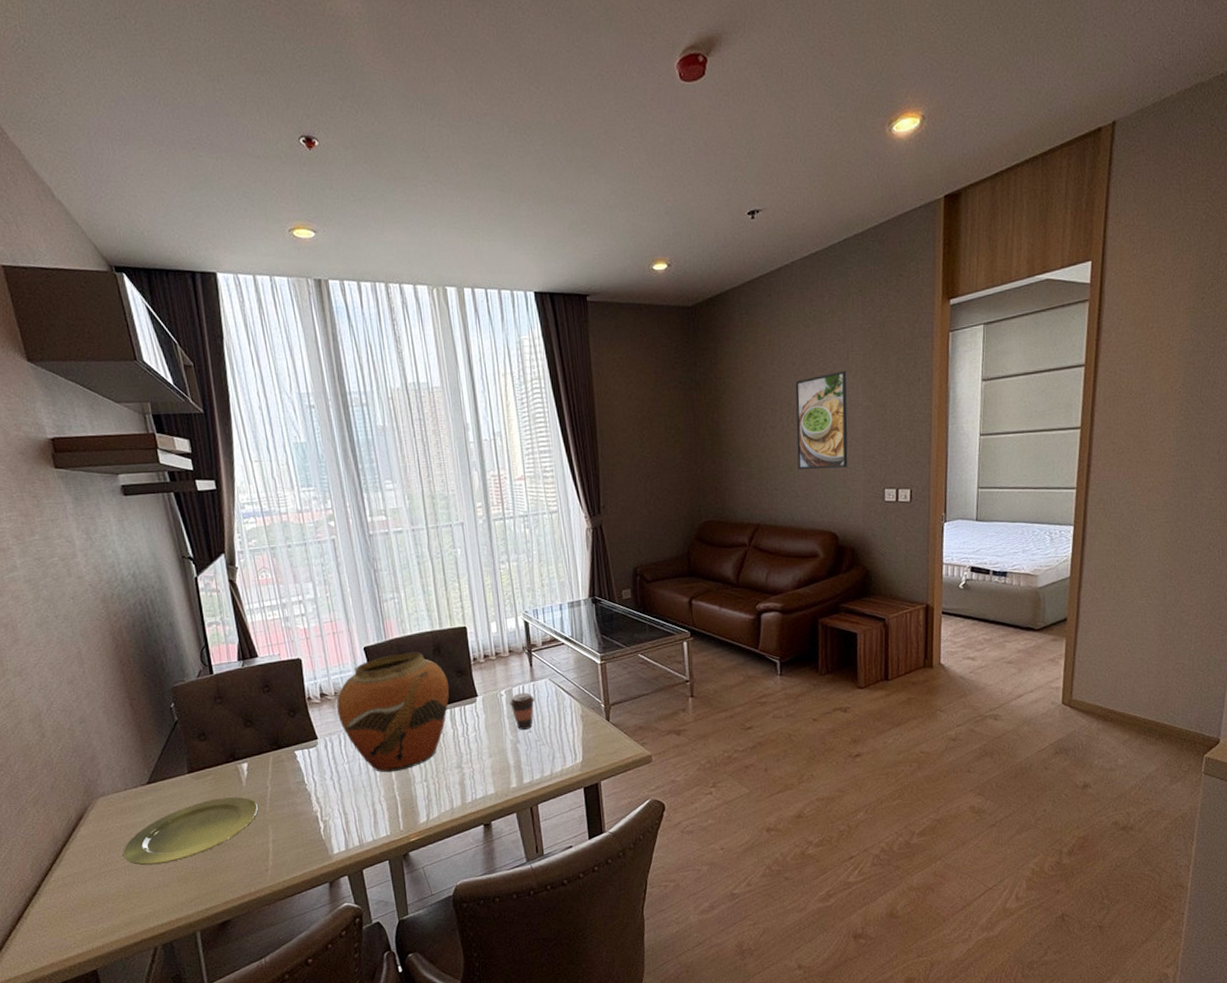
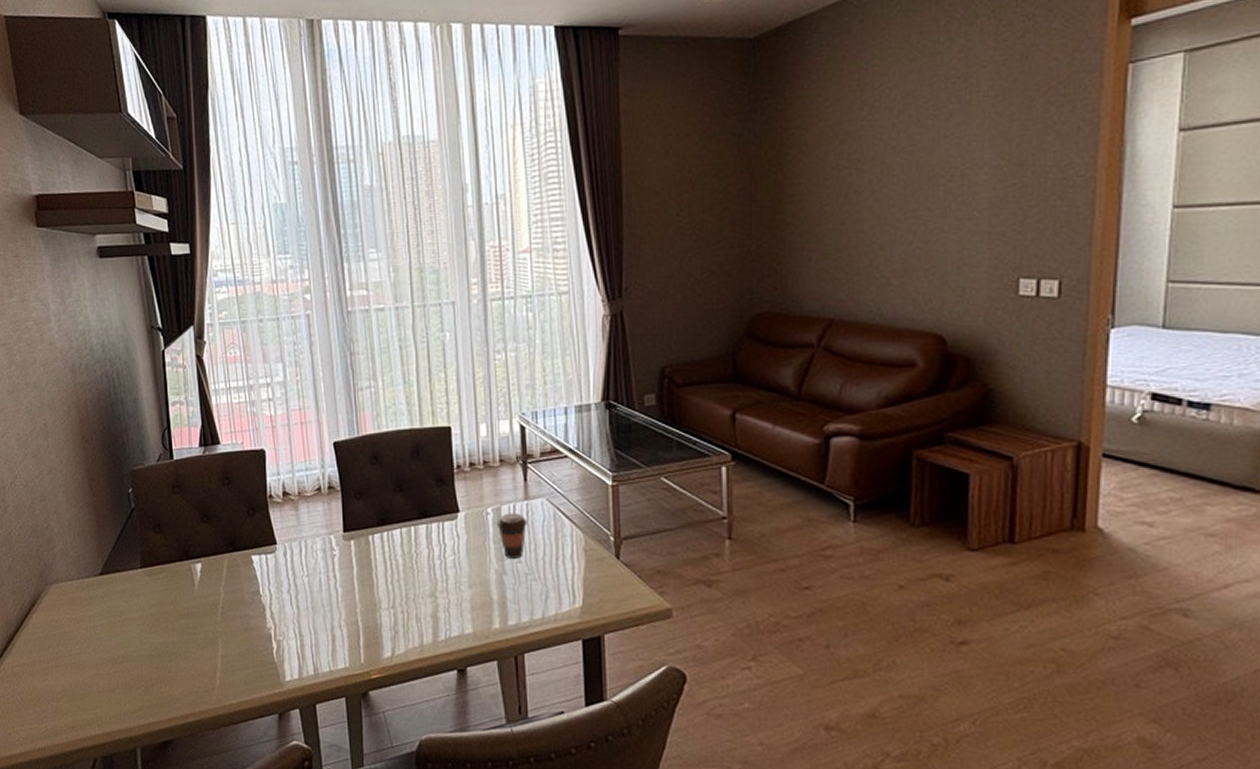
plate: present [123,797,258,866] -> none [71,600,209,666]
vase: present [336,652,450,773] -> none [300,452,427,593]
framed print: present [795,370,848,470] -> none [891,117,969,250]

